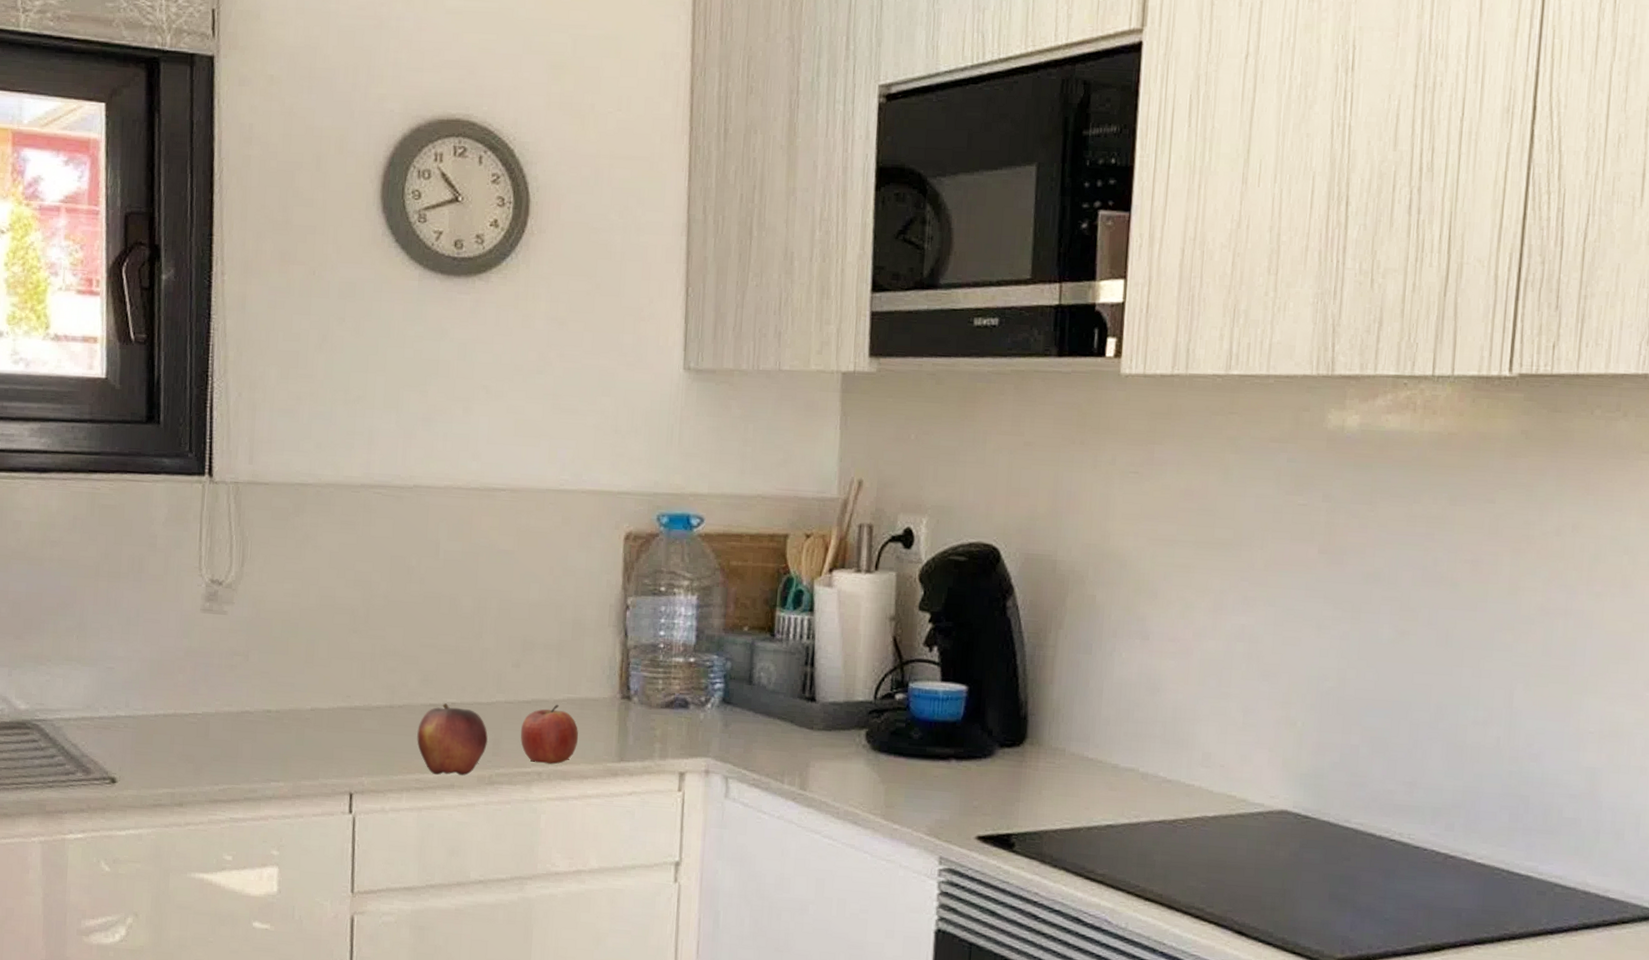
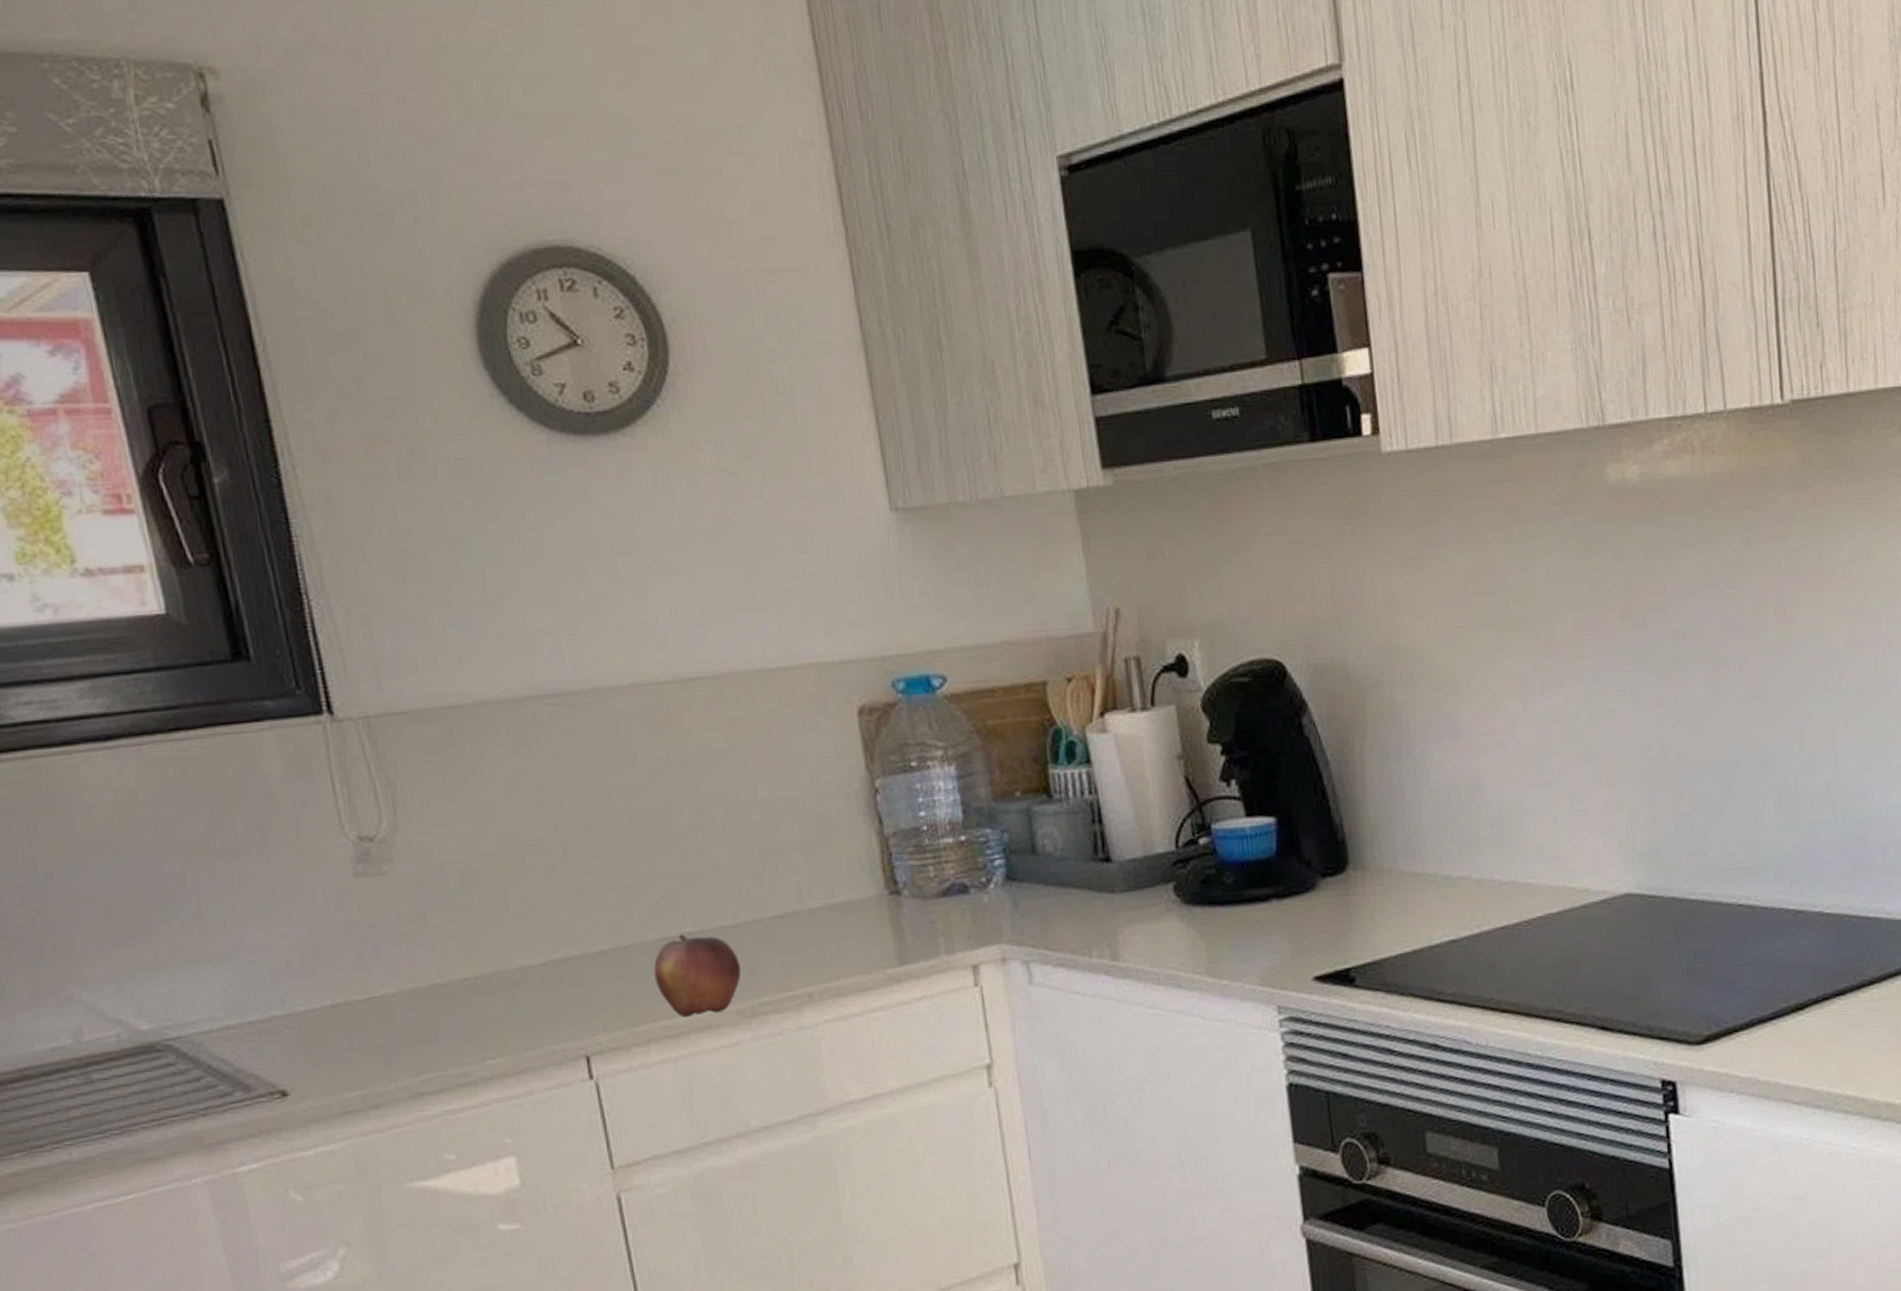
fruit: present [520,704,579,765] -> none [777,913,848,984]

